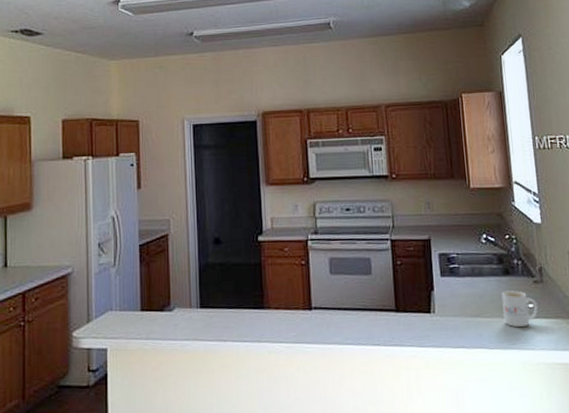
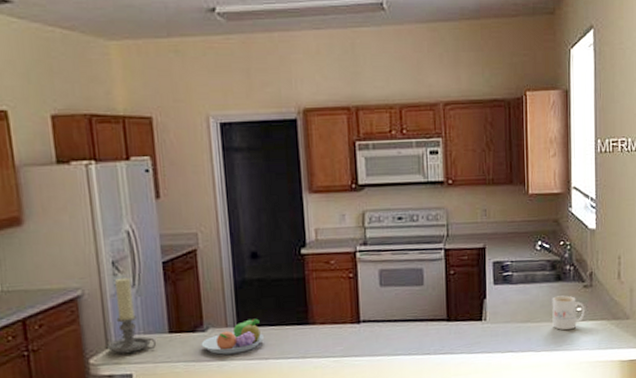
candle holder: none [89,258,130,329] -> present [107,277,157,354]
fruit bowl: none [168,300,223,334] -> present [201,318,264,355]

